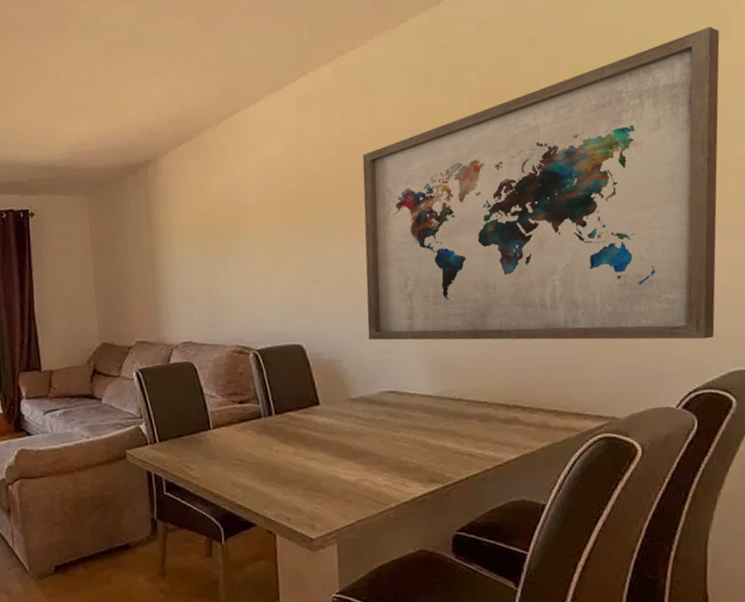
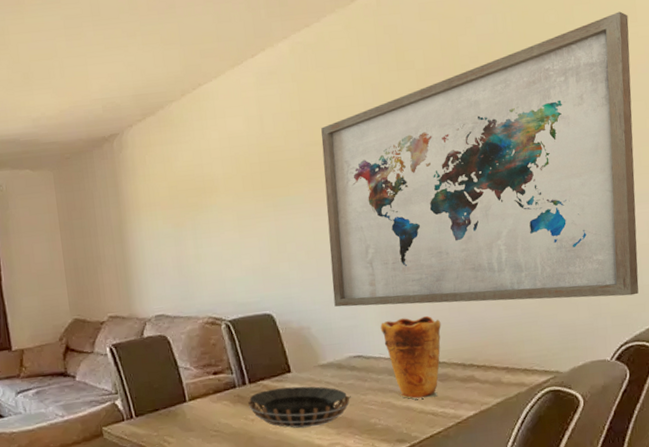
decorative bowl: none [272,419,382,463] -> present [247,386,351,429]
vase: none [417,352,484,439] -> present [380,315,441,400]

